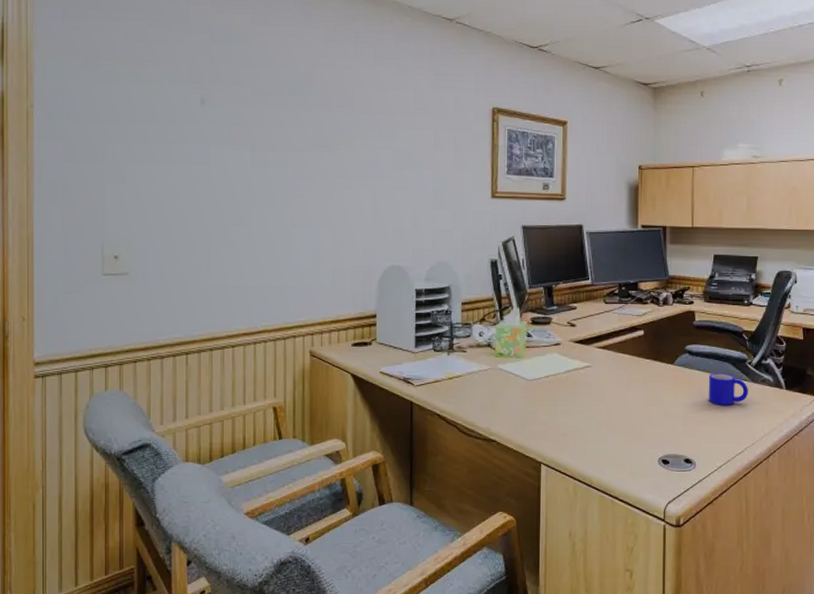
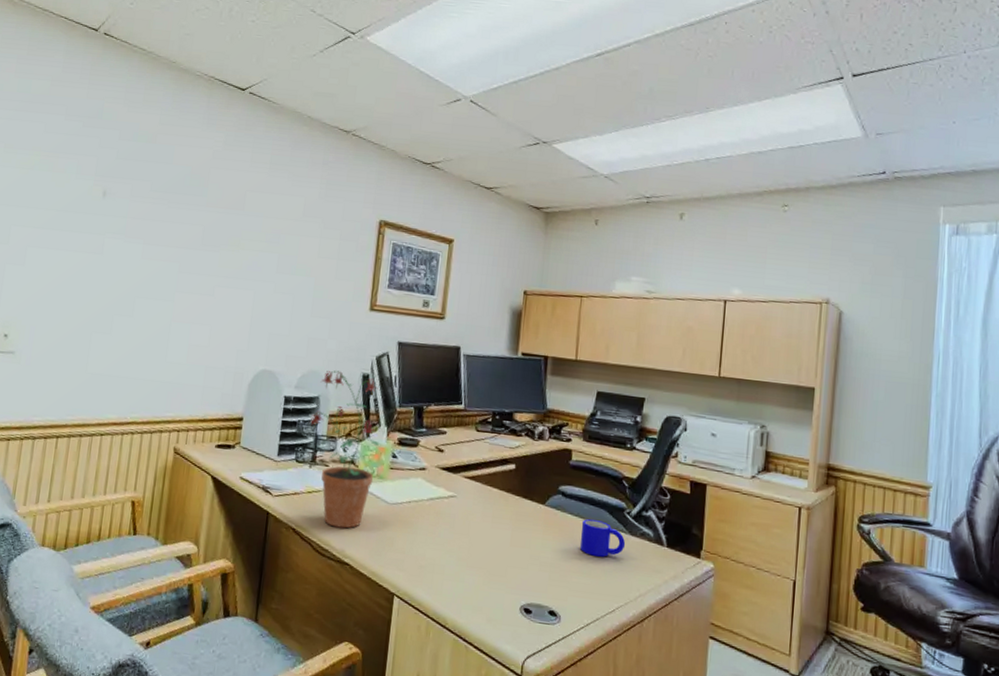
potted plant: none [443,259,515,408] -> present [309,370,381,529]

